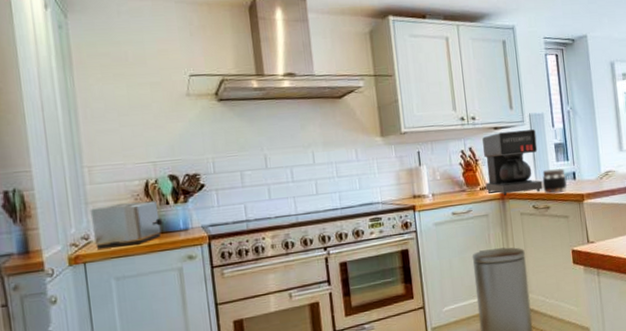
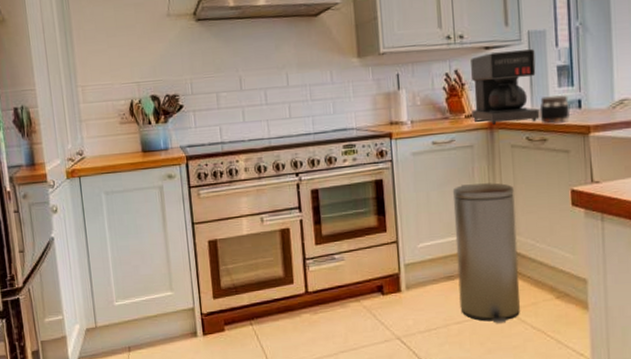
toaster: present [90,200,163,249] -> none [83,120,146,165]

